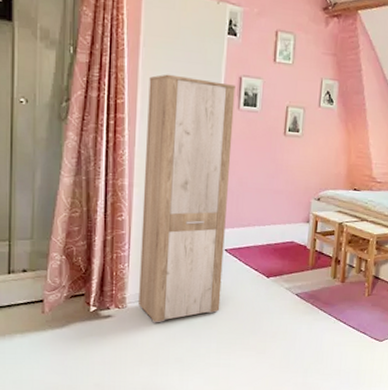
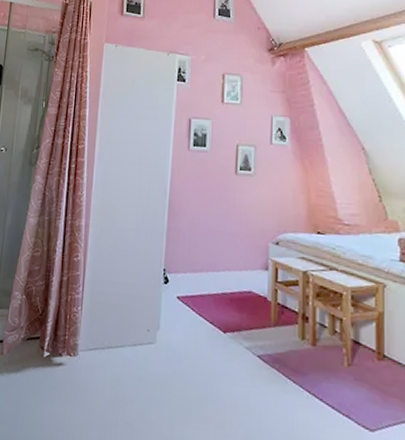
cabinet: present [139,74,236,323] -> none [89,120,185,377]

